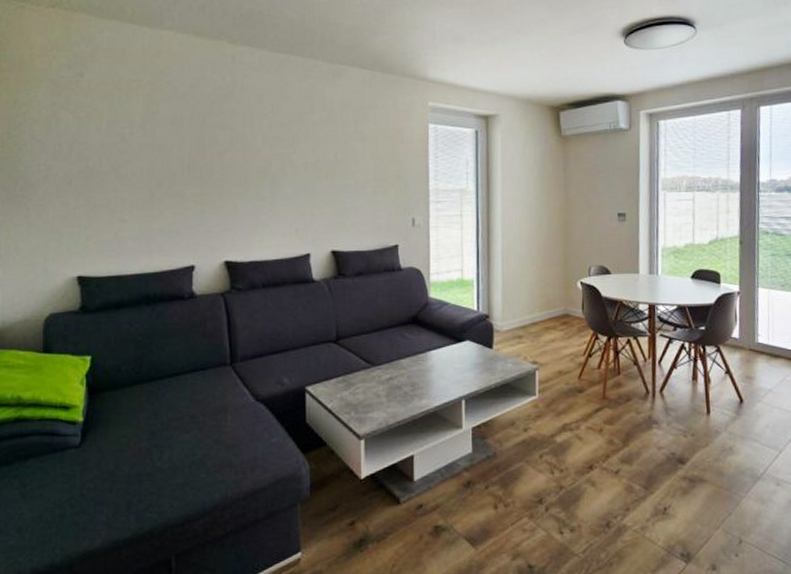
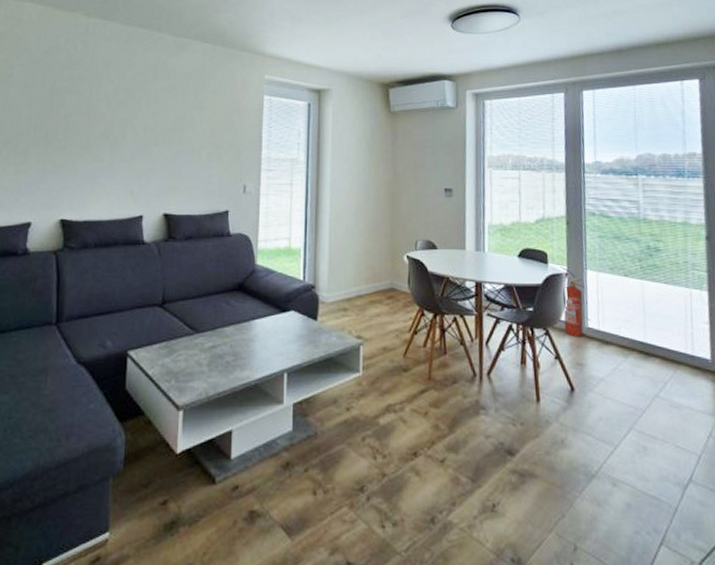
fire extinguisher: none [732,286,756,352] -> present [560,267,585,337]

